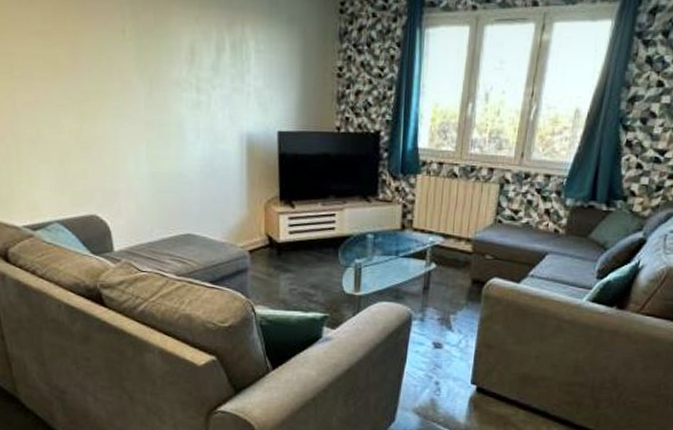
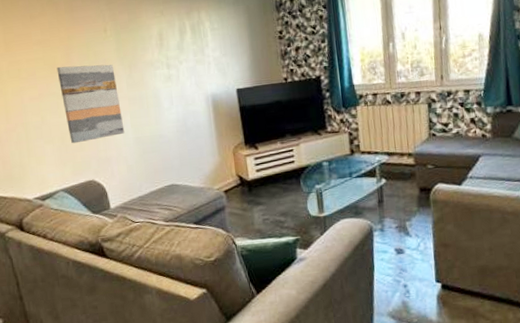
wall art: none [59,68,138,168] -> present [56,64,125,144]

